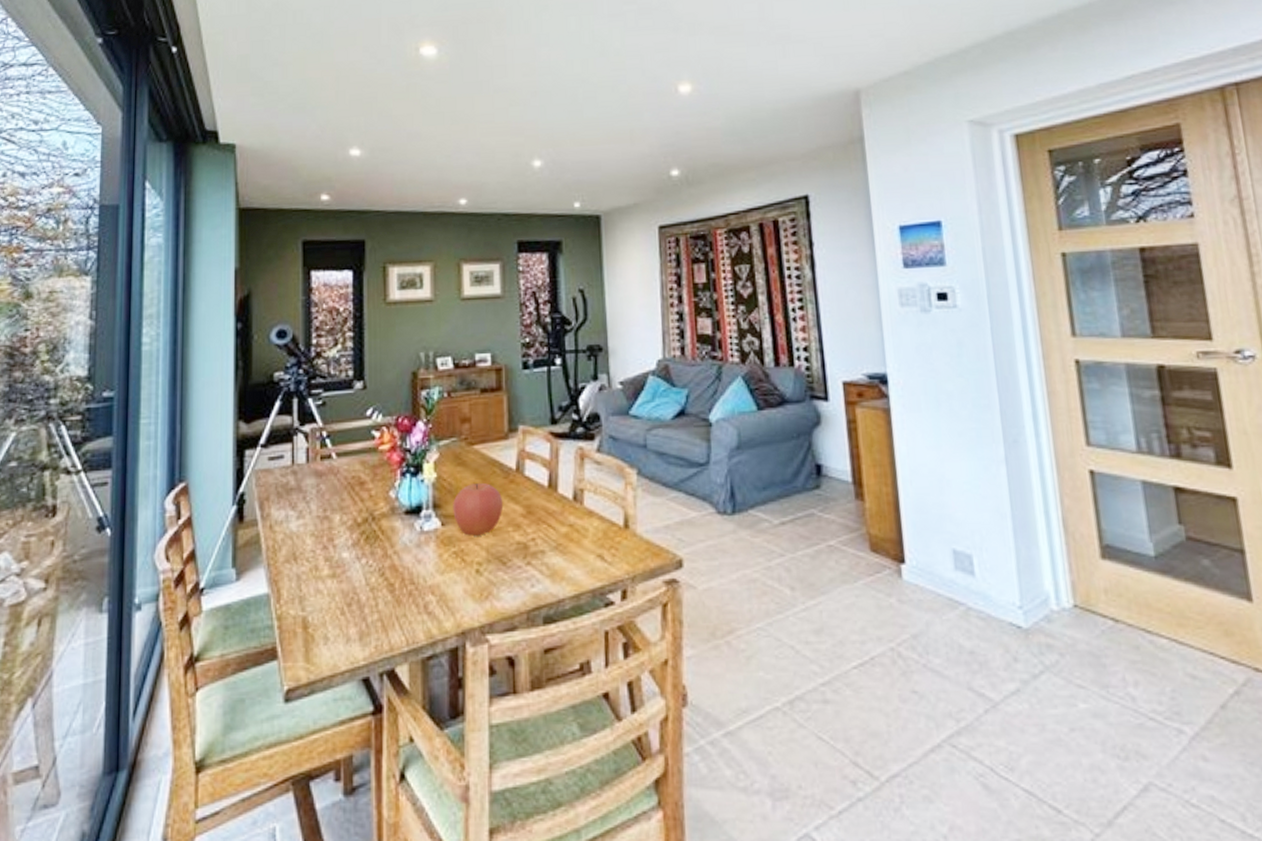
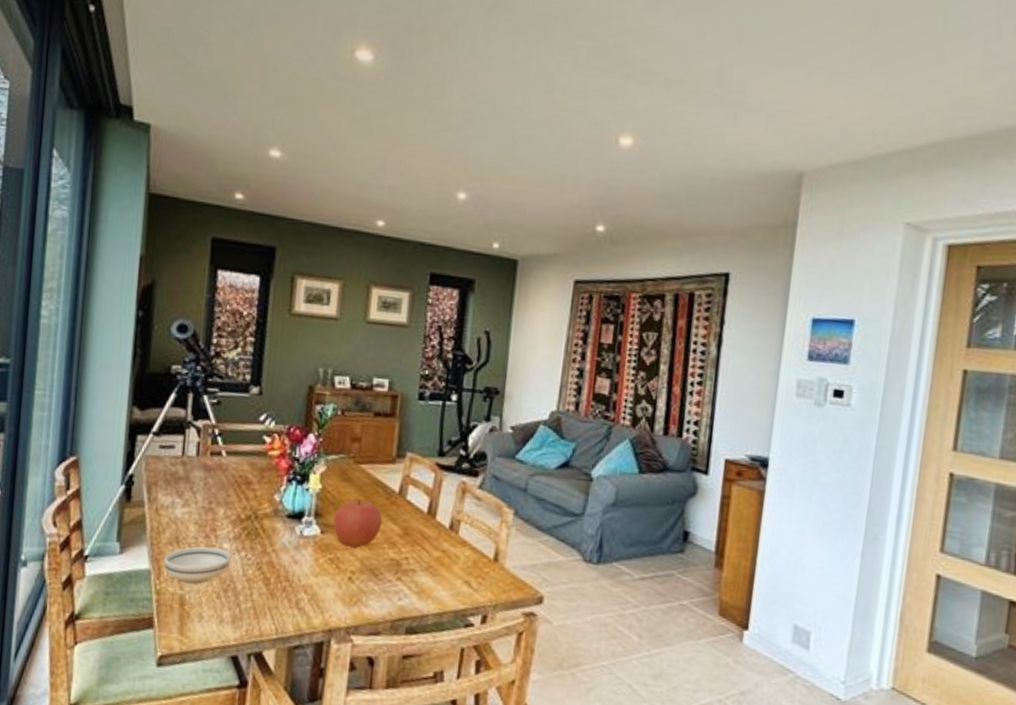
bowl: none [282,558,352,603] -> present [163,546,232,584]

